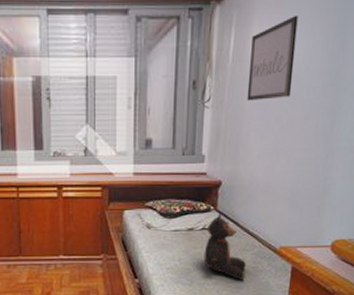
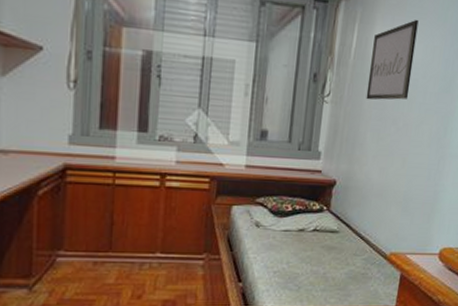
teddy bear: present [203,211,247,280] -> none [313,212,357,287]

